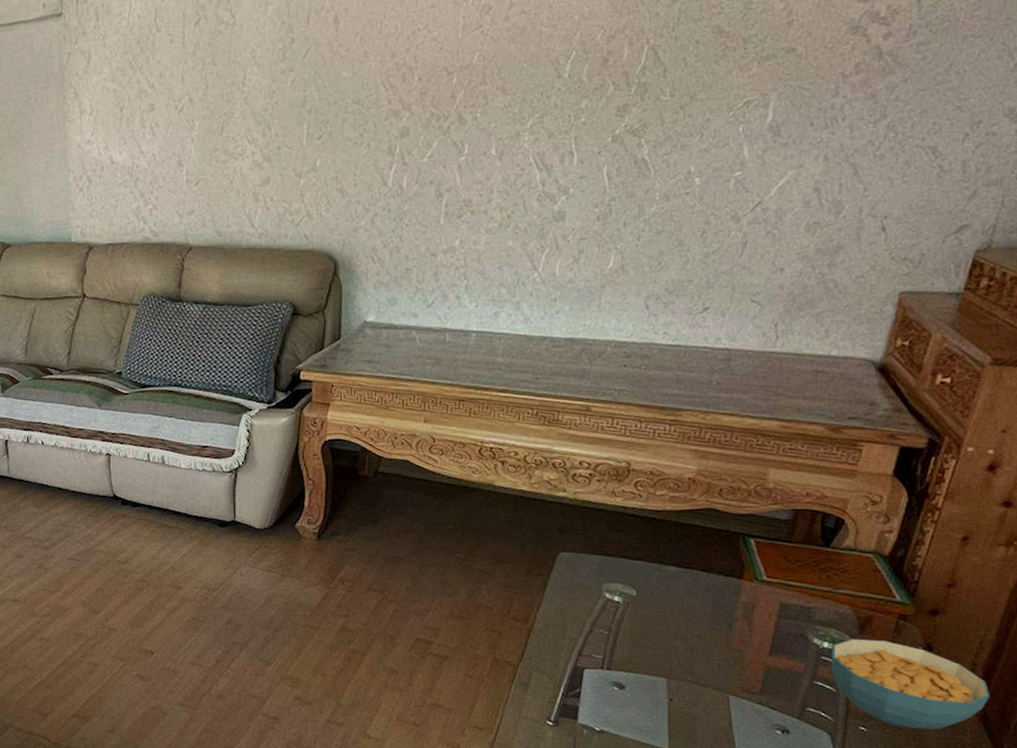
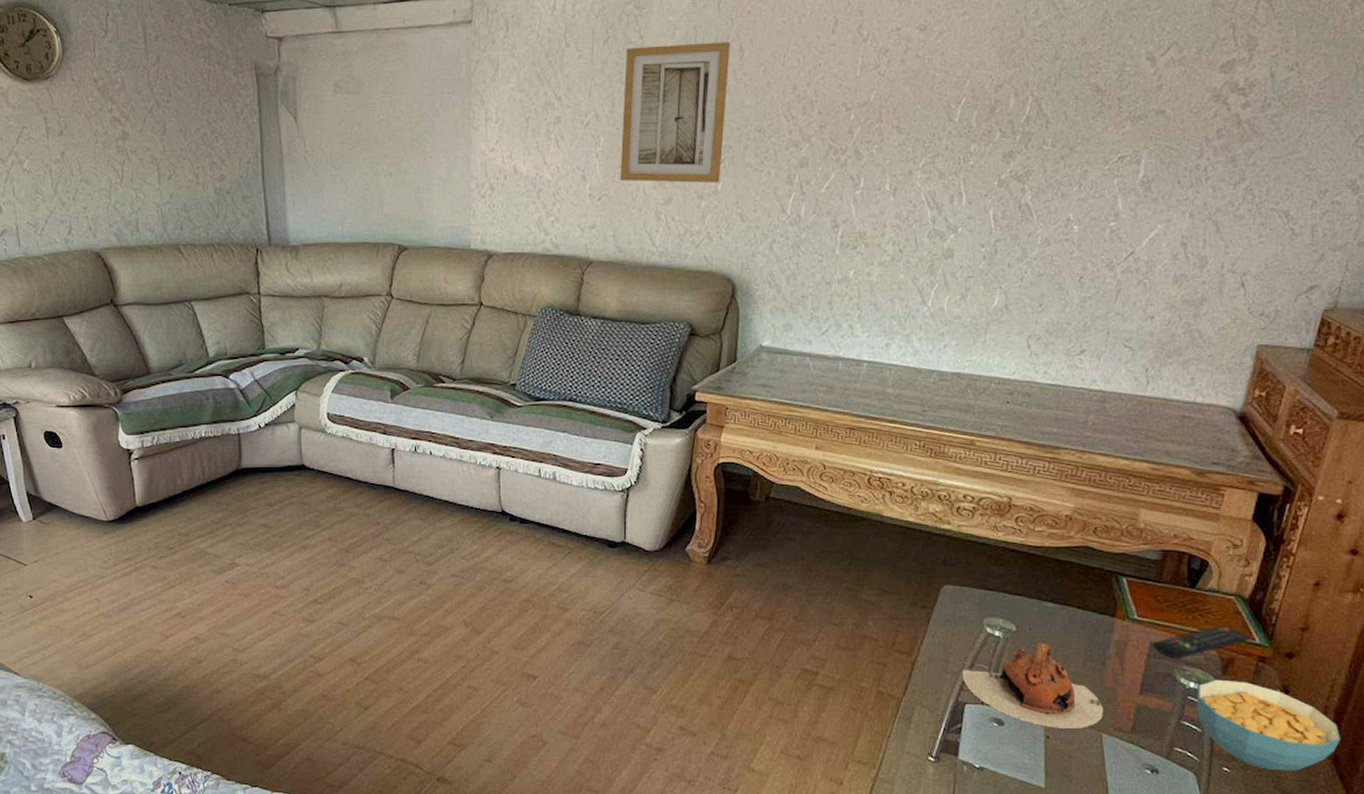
wall art: none [216,13,325,165] -> present [620,42,730,183]
teapot: none [580,606,730,691] -> present [961,642,1103,729]
remote control: none [784,583,889,618] -> present [1153,625,1250,658]

